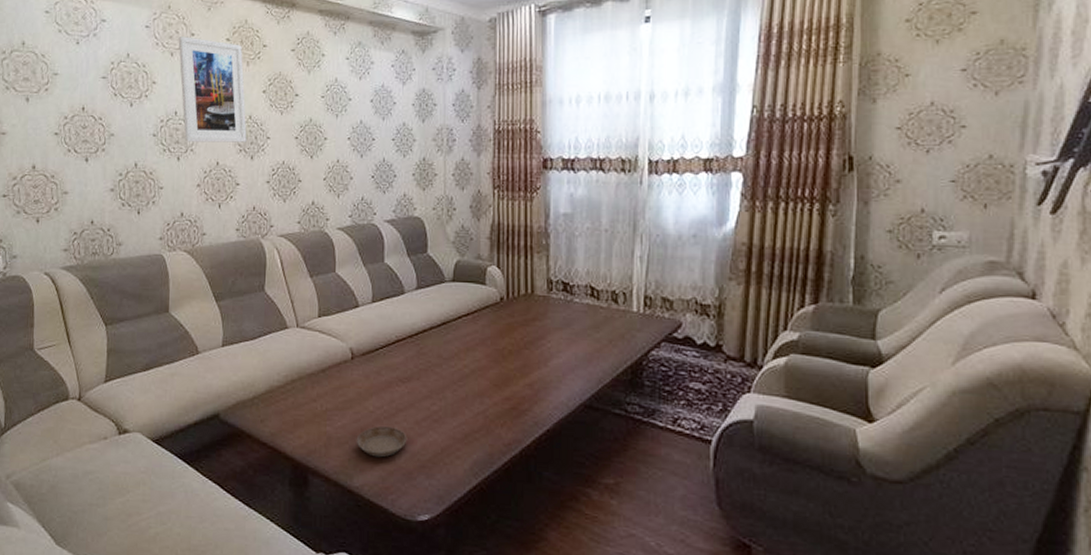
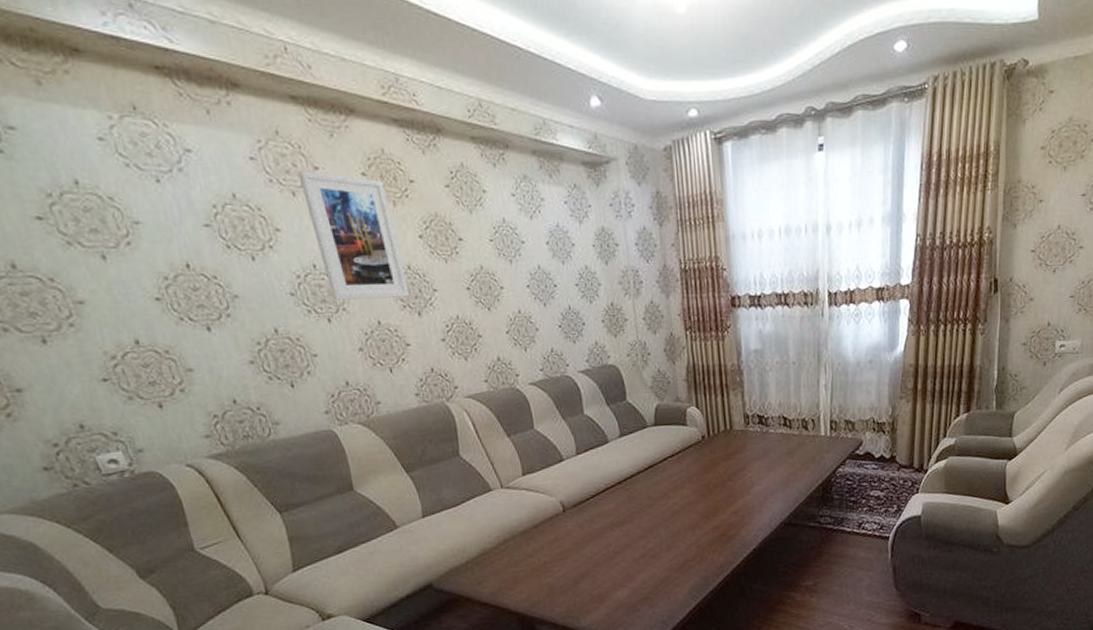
saucer: present [357,426,408,458] -> none [579,568,628,598]

